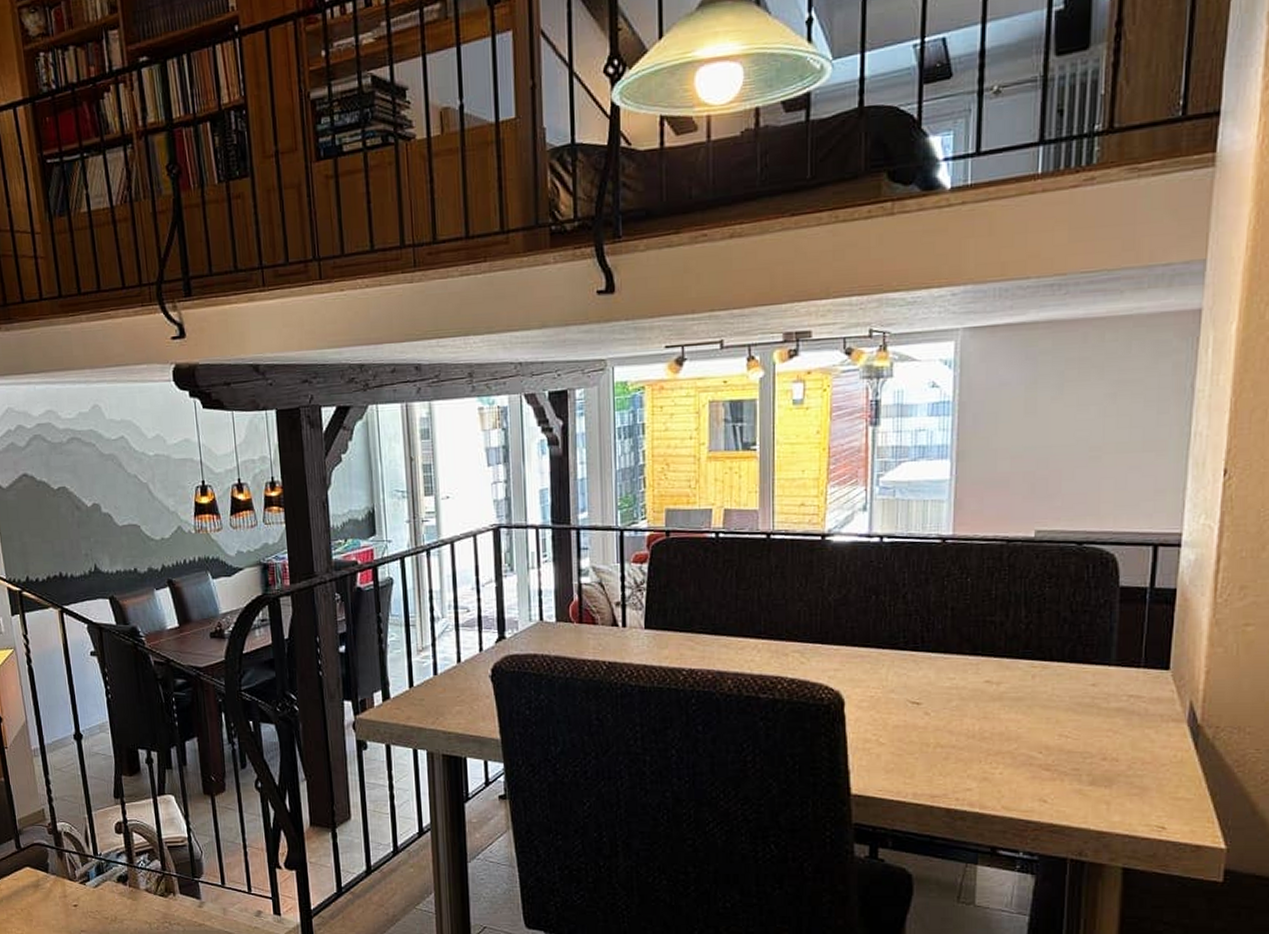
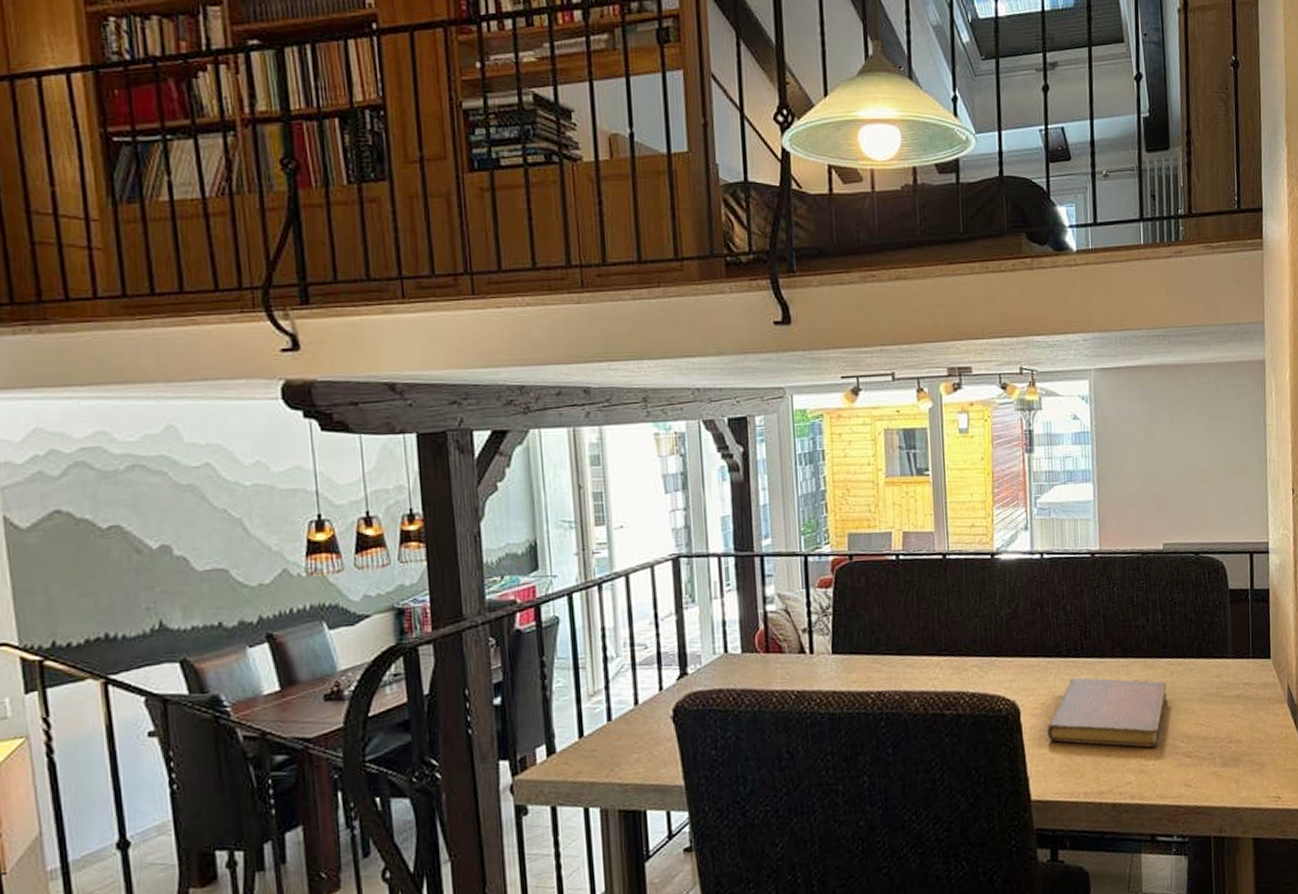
notebook: none [874,673,1025,755] -> present [1047,677,1167,748]

